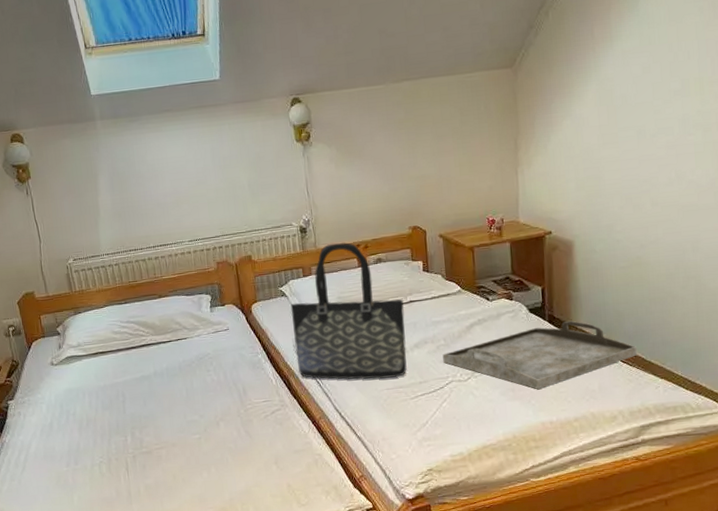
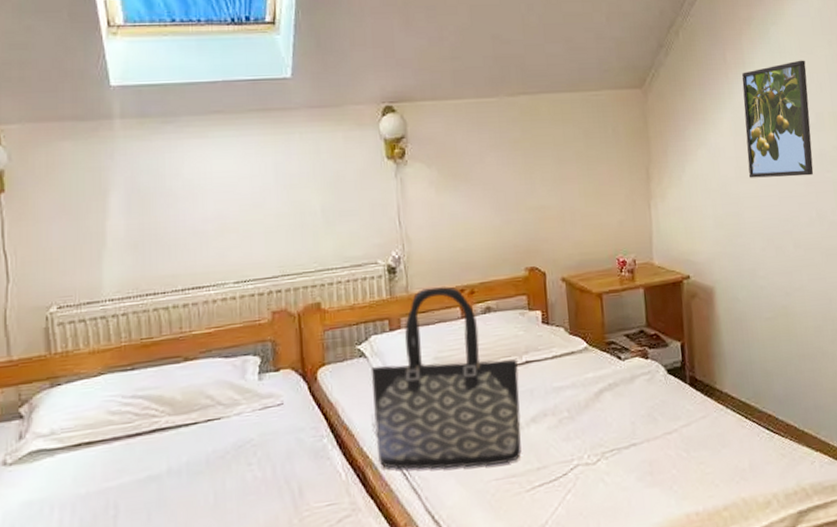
serving tray: present [443,320,638,389] -> none [566,383,789,471]
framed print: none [608,29,676,144] -> present [742,60,814,178]

